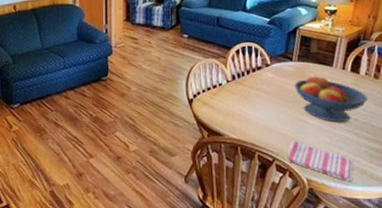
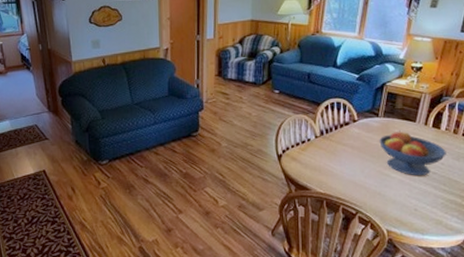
dish towel: present [287,140,354,181] -> none [370,193,430,231]

